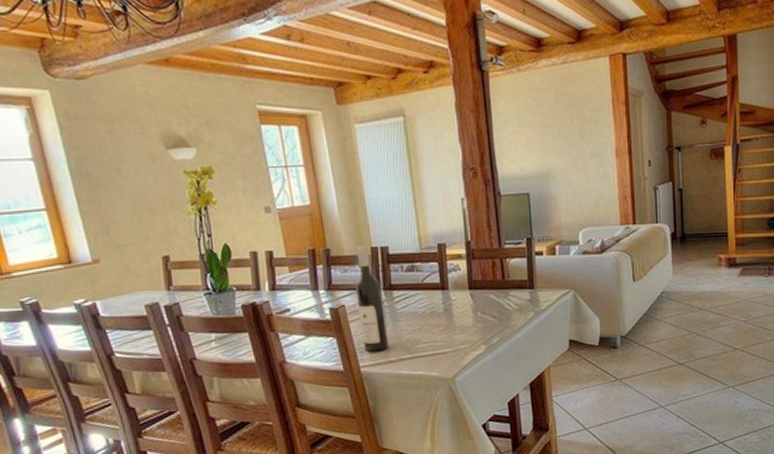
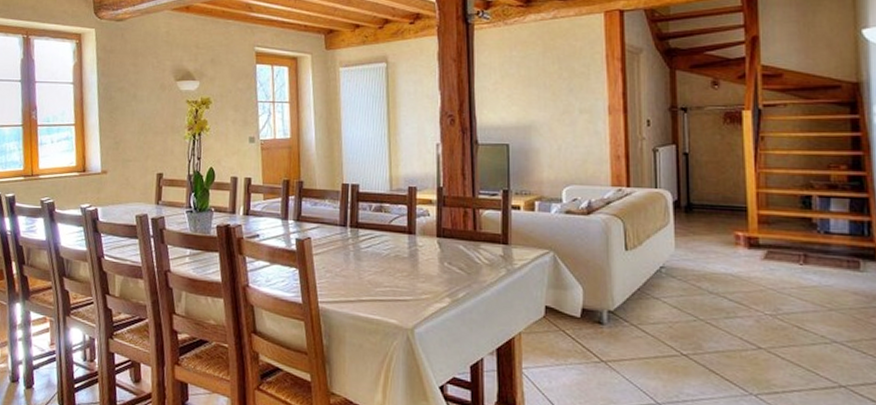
bottle: present [356,246,389,352] -> none [323,181,350,289]

